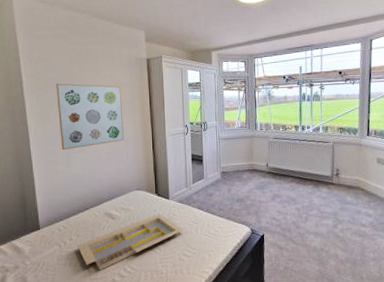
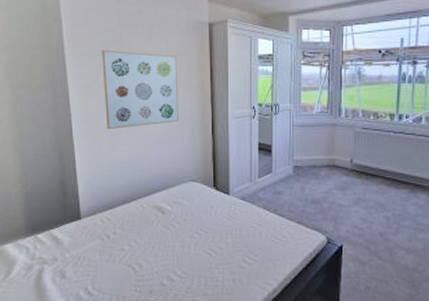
serving tray: present [77,213,183,271] -> none [121,210,244,272]

